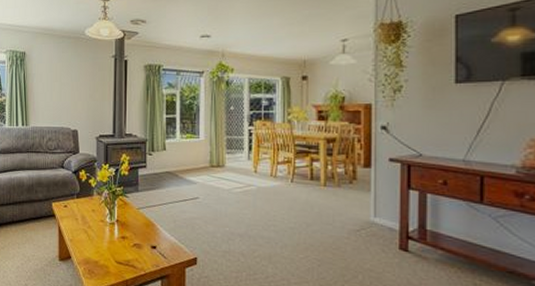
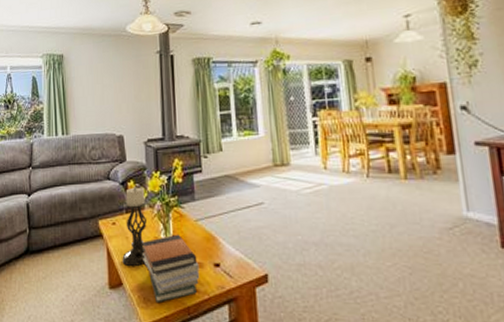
candle holder: none [71,176,98,243] -> present [122,187,149,266]
book stack: none [90,219,138,276] -> present [142,234,200,304]

